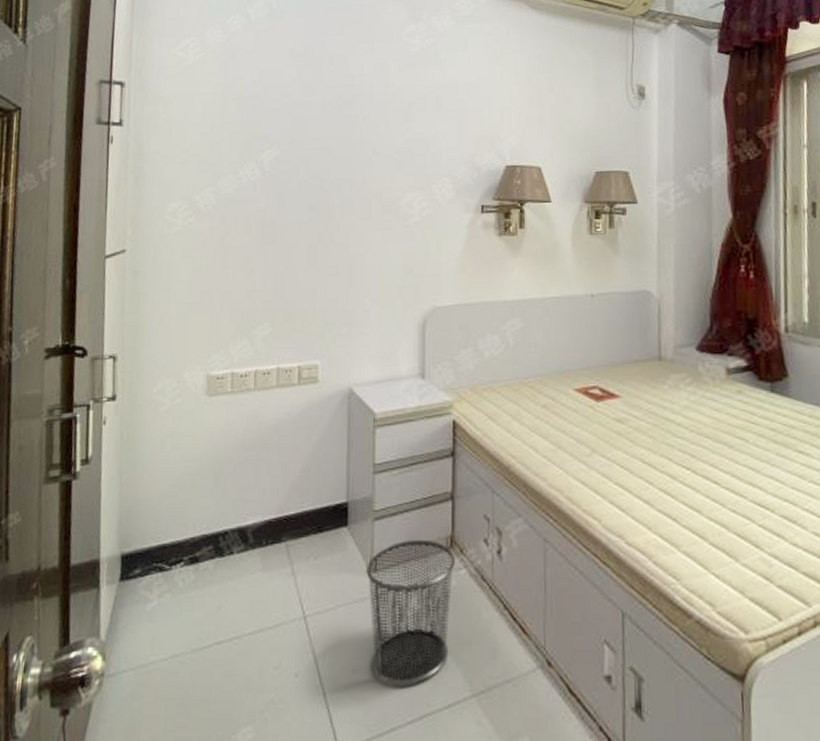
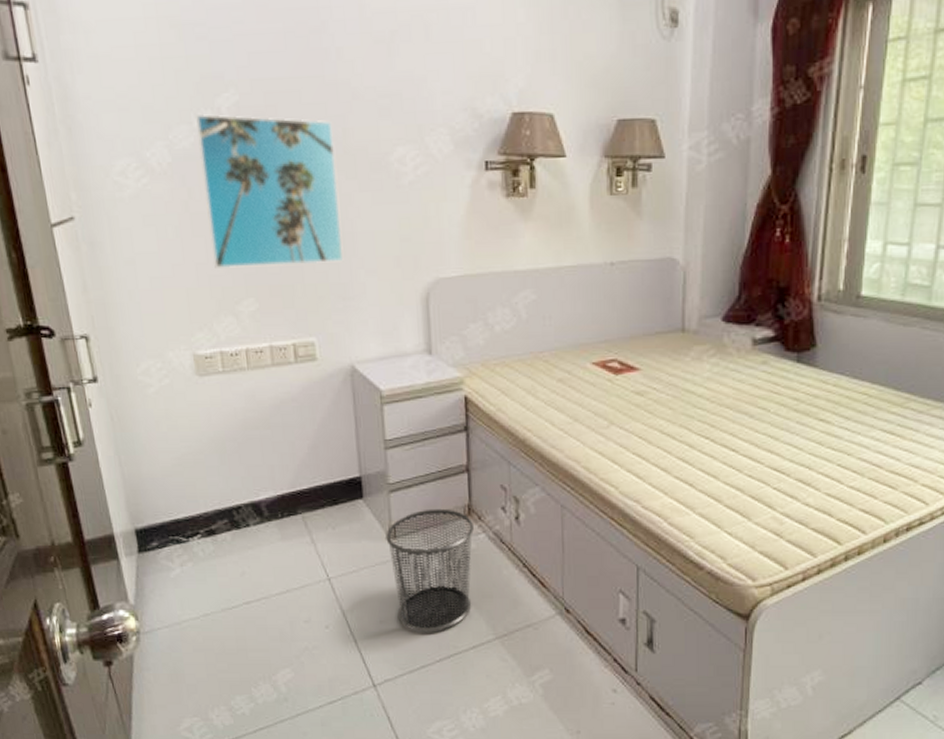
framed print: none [237,165,354,297] -> present [196,113,344,270]

